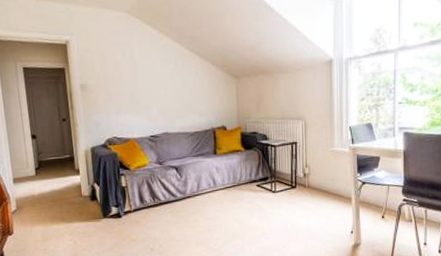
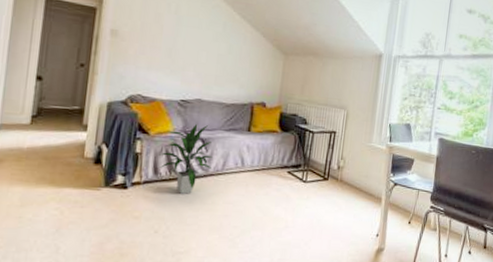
indoor plant: none [142,154,188,217] -> present [159,124,213,195]

